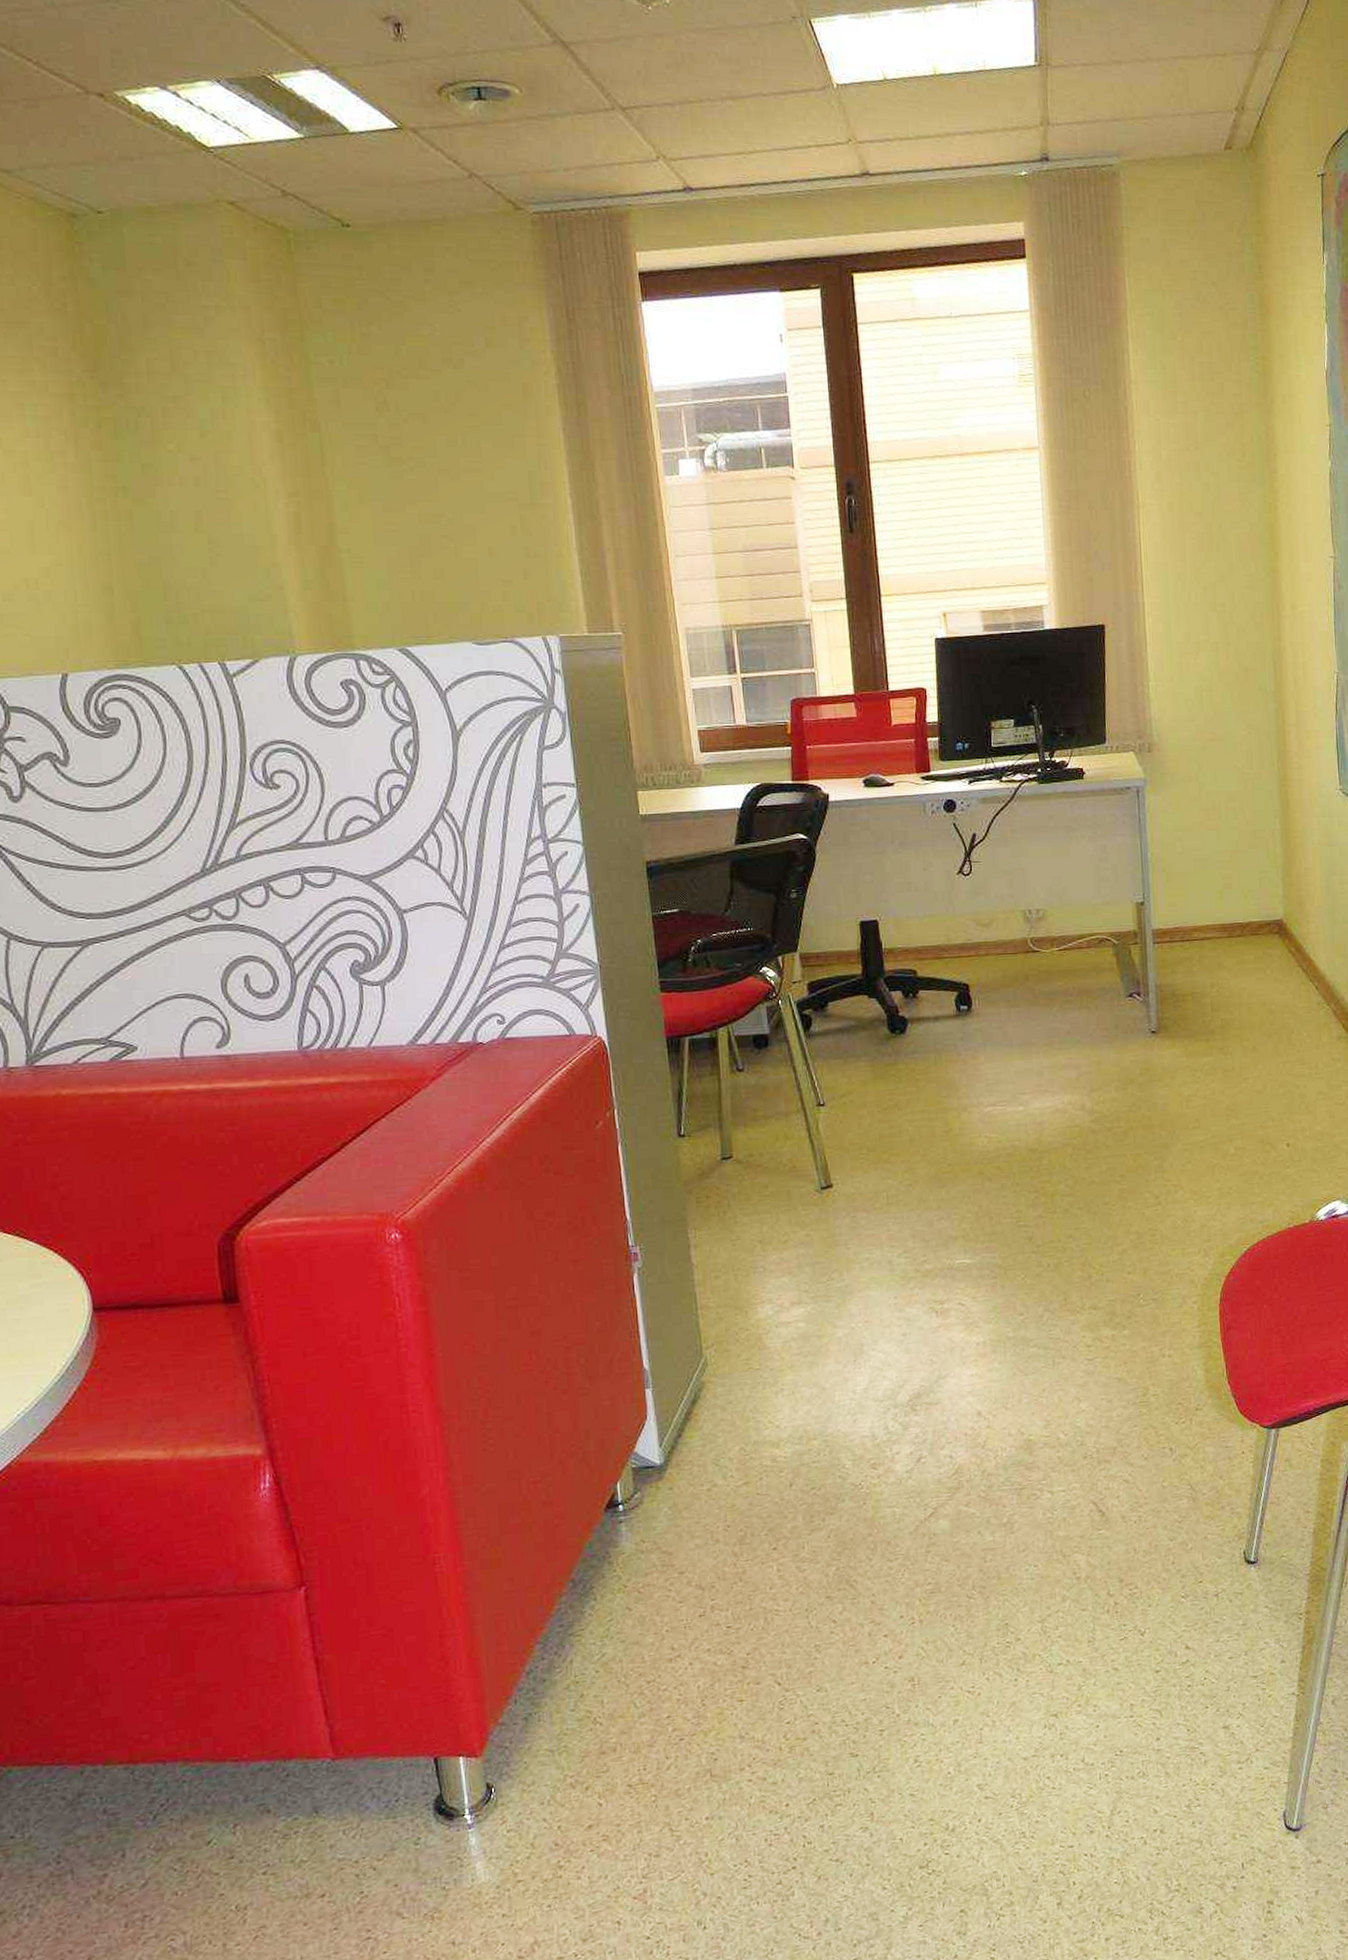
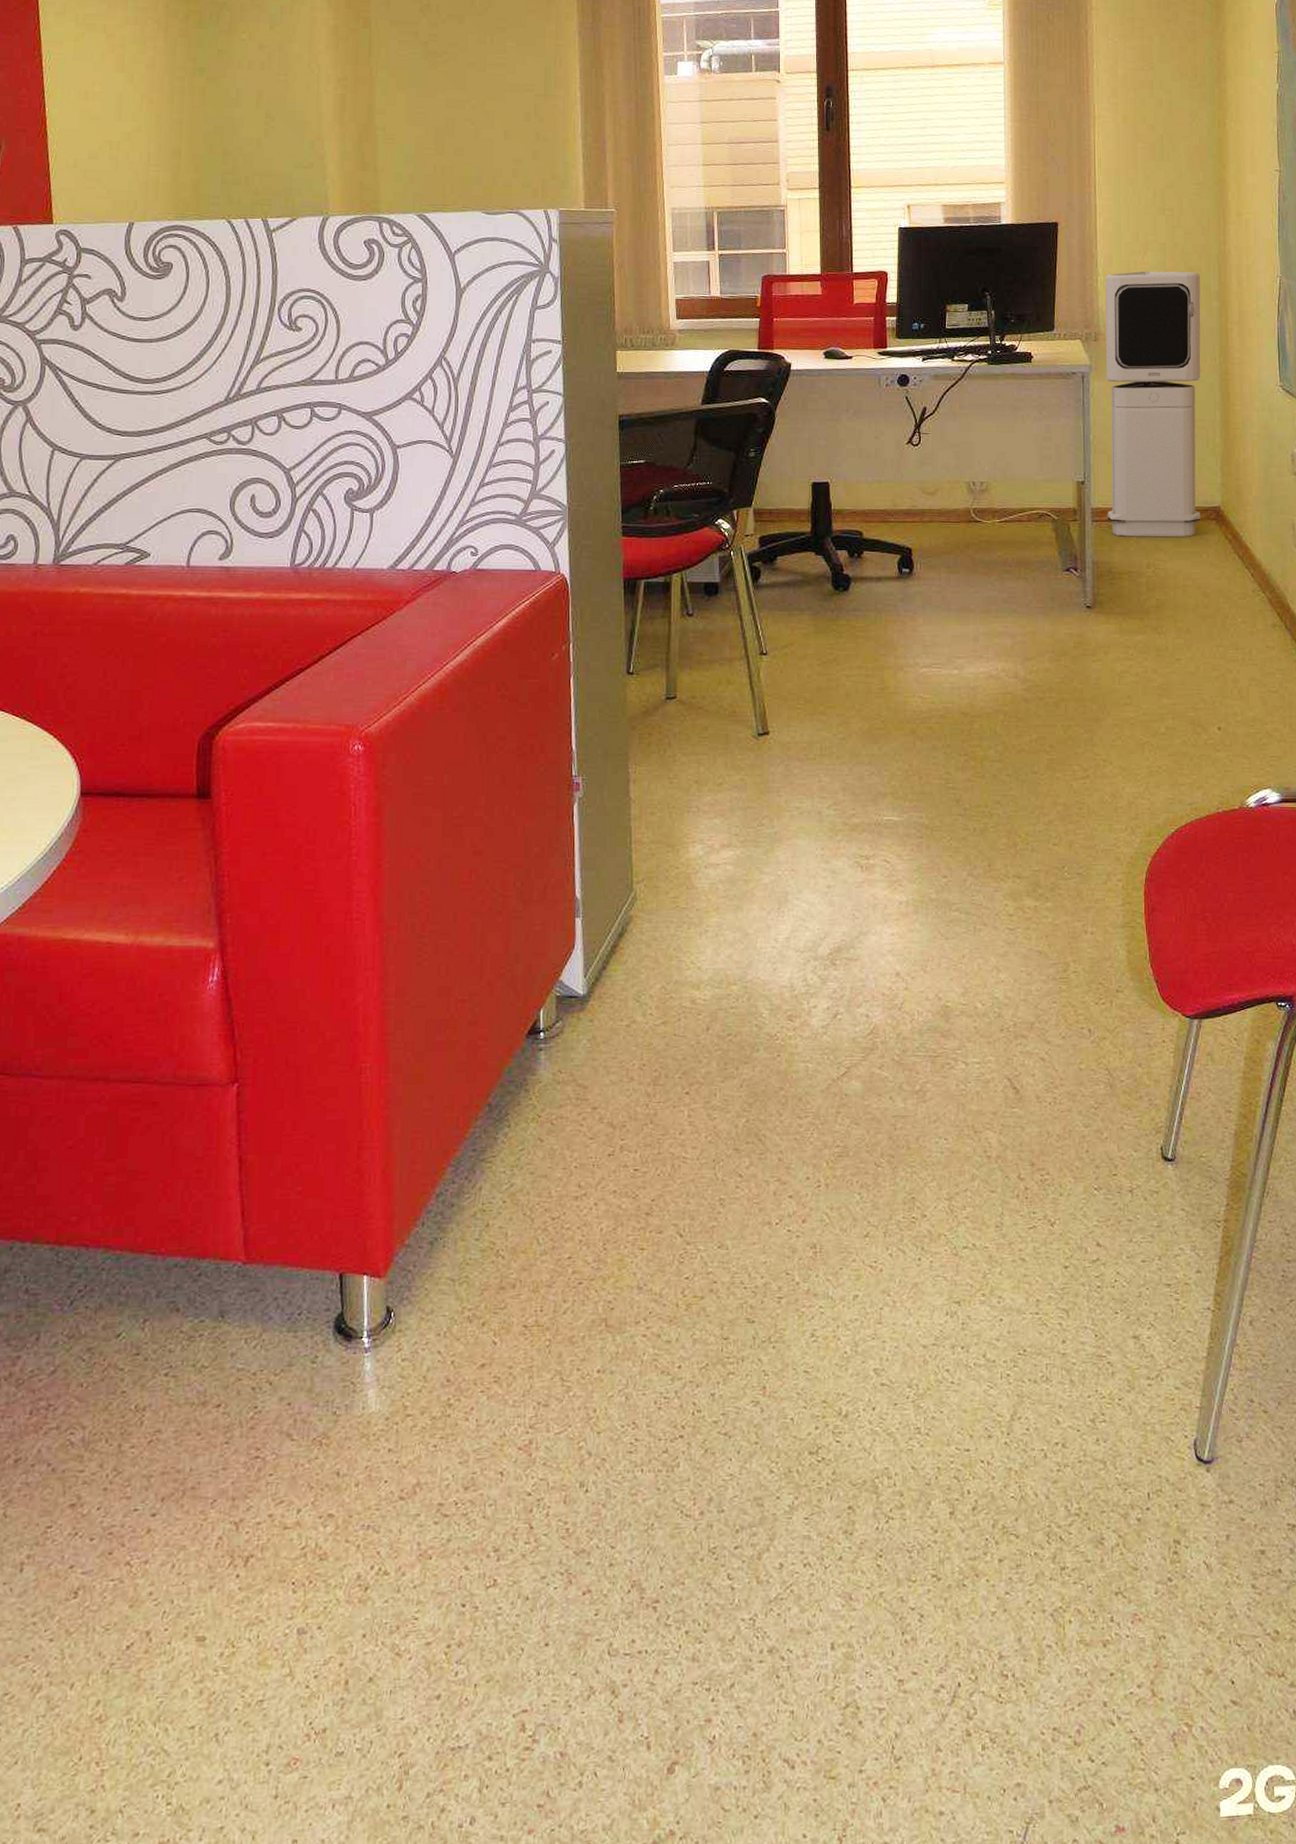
air purifier: none [1157,673,1263,957] -> present [1105,271,1201,538]

